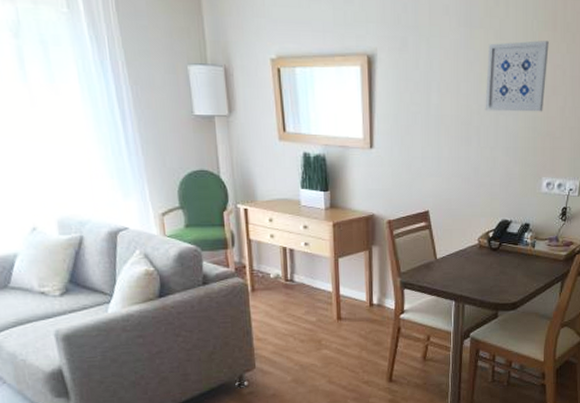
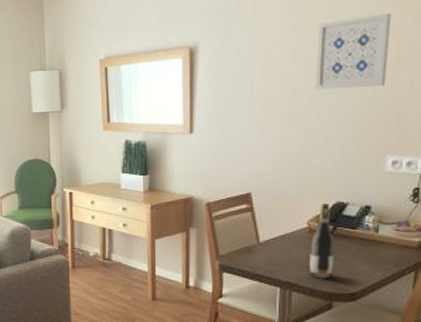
wine bottle: none [480,221,499,291] -> present [310,204,334,279]

